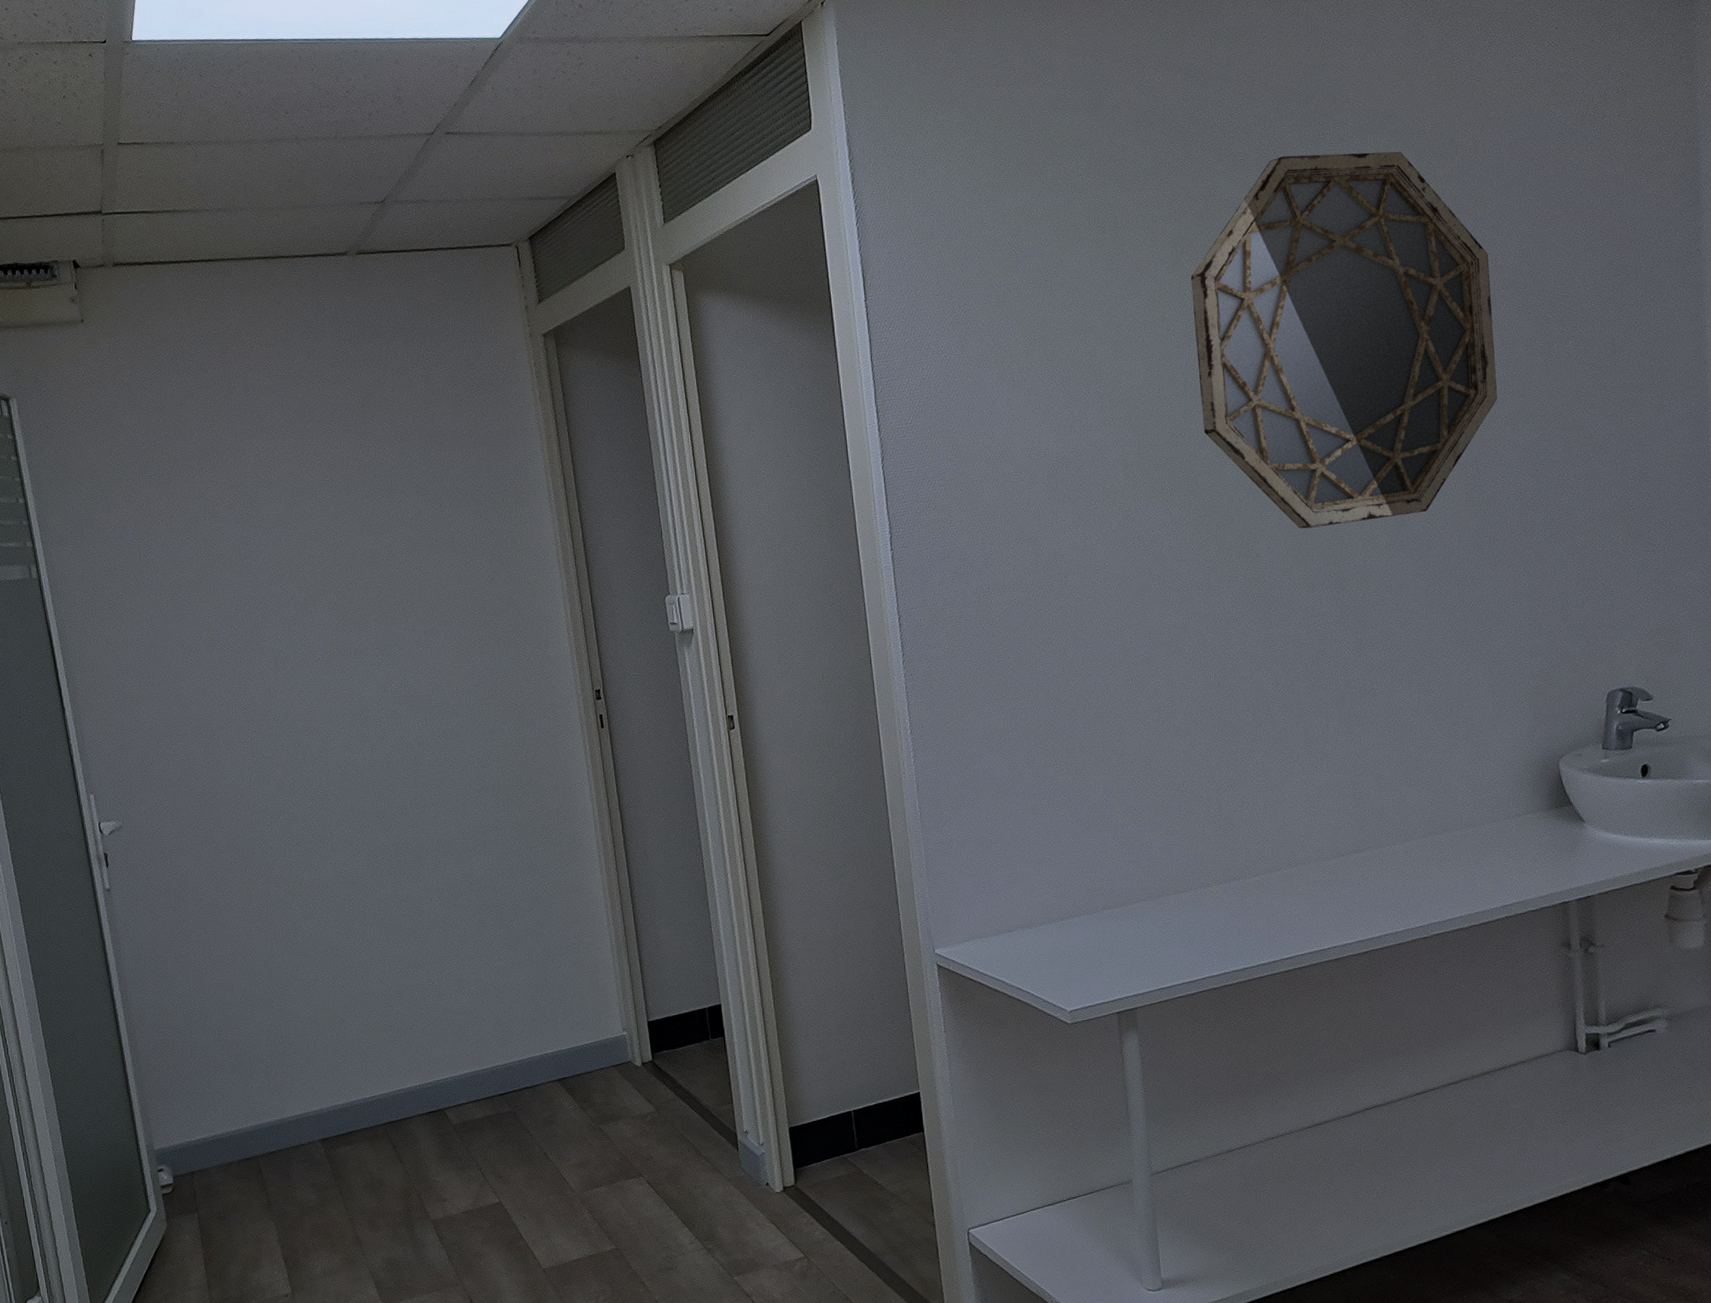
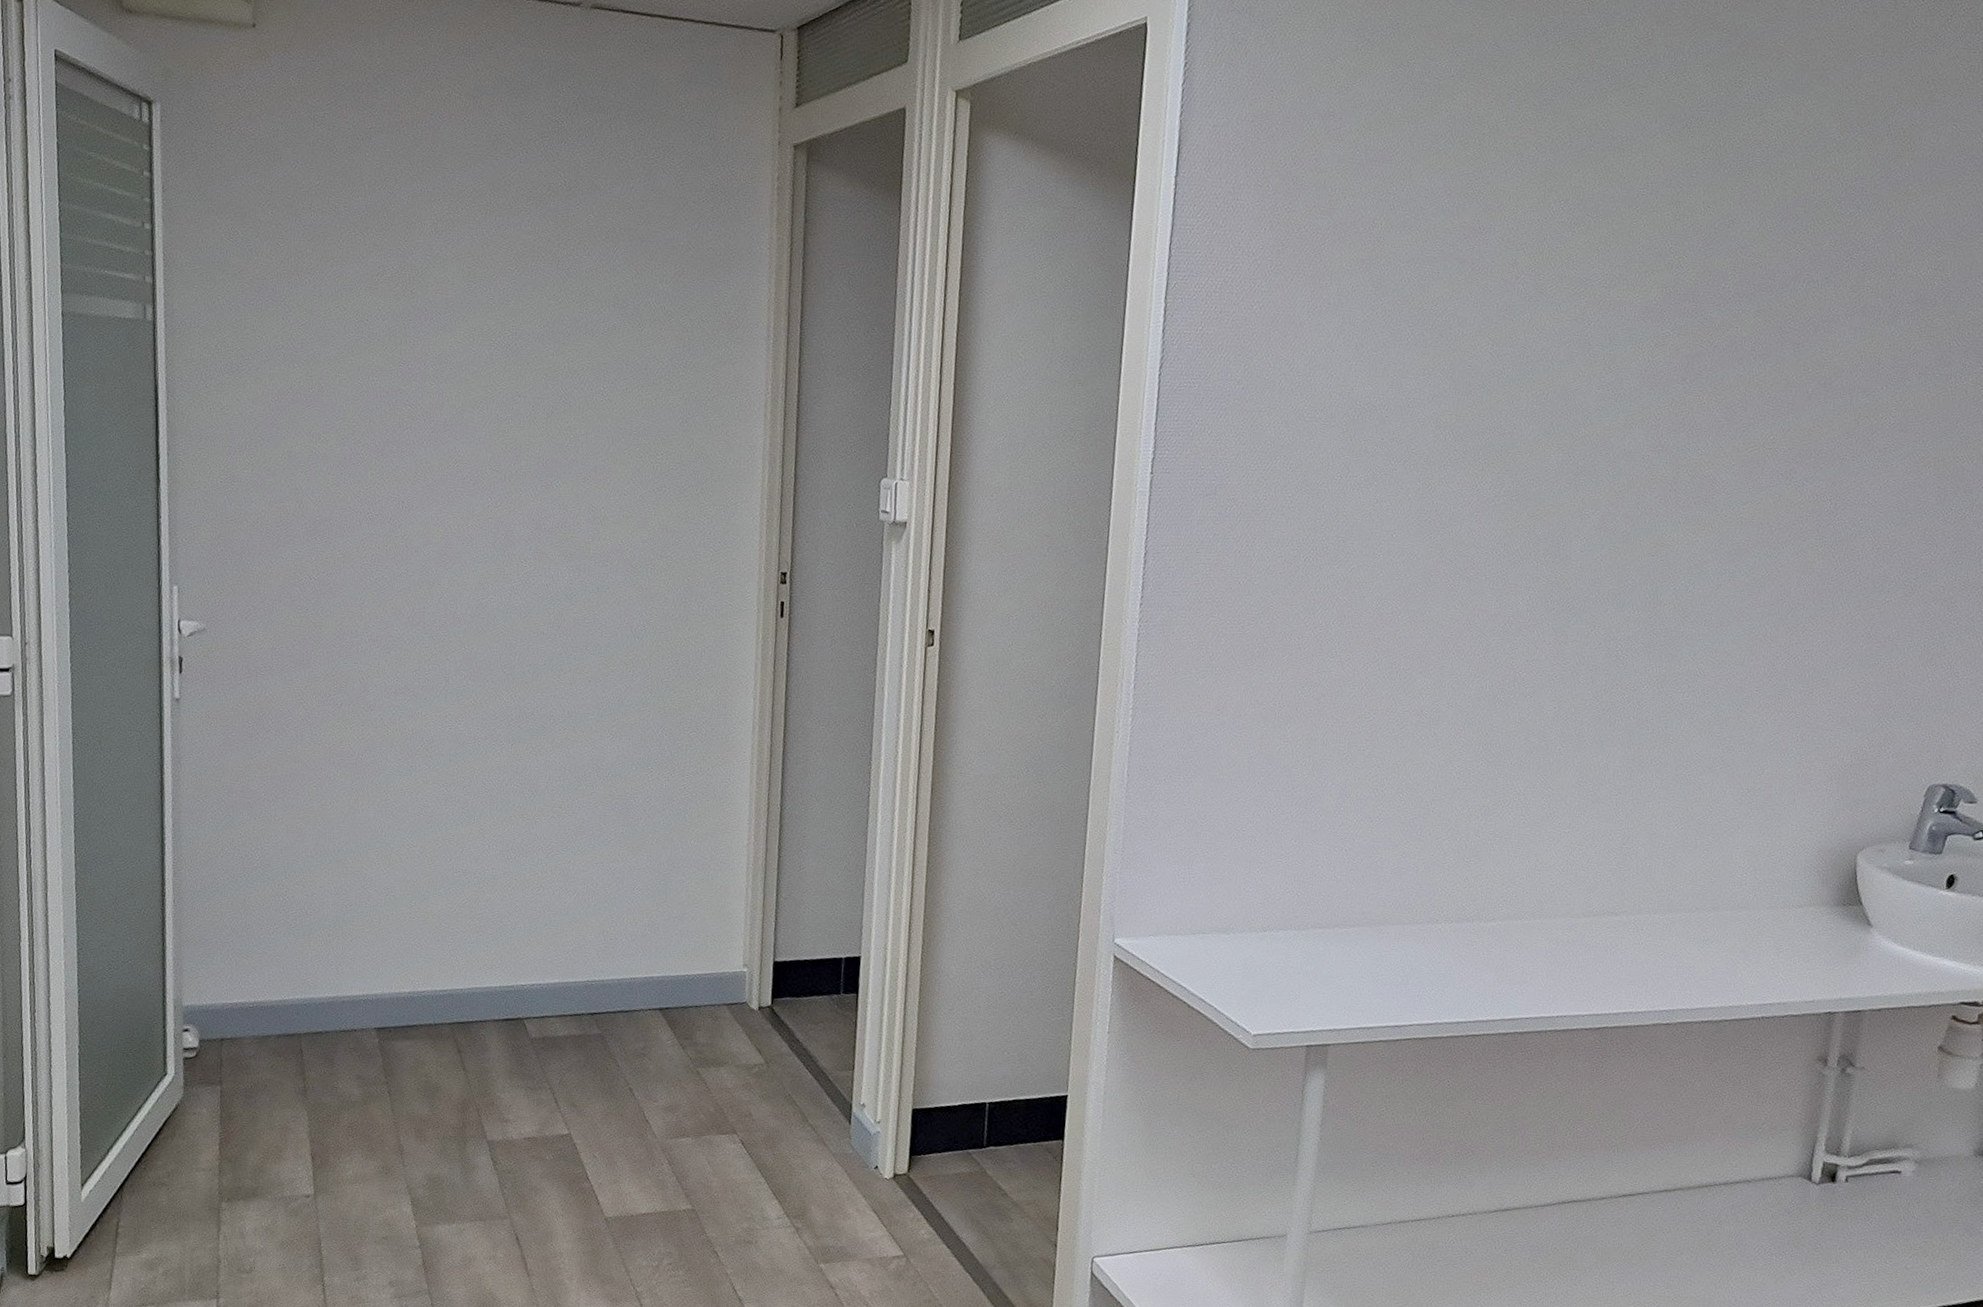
home mirror: present [1190,151,1497,529] -> none [1534,99,1899,544]

